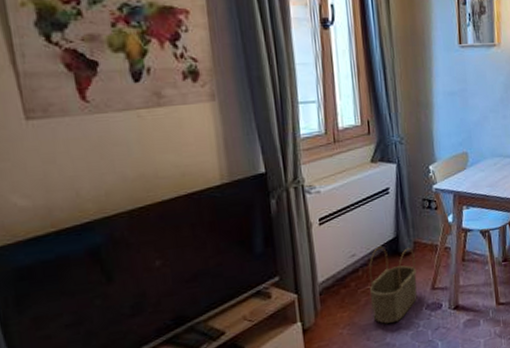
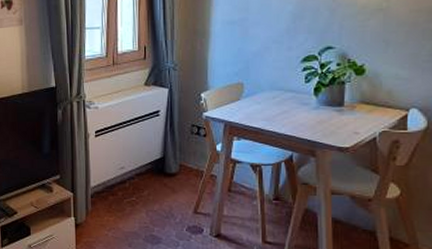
wicker basket: present [368,246,417,324] -> none [134,163,180,236]

